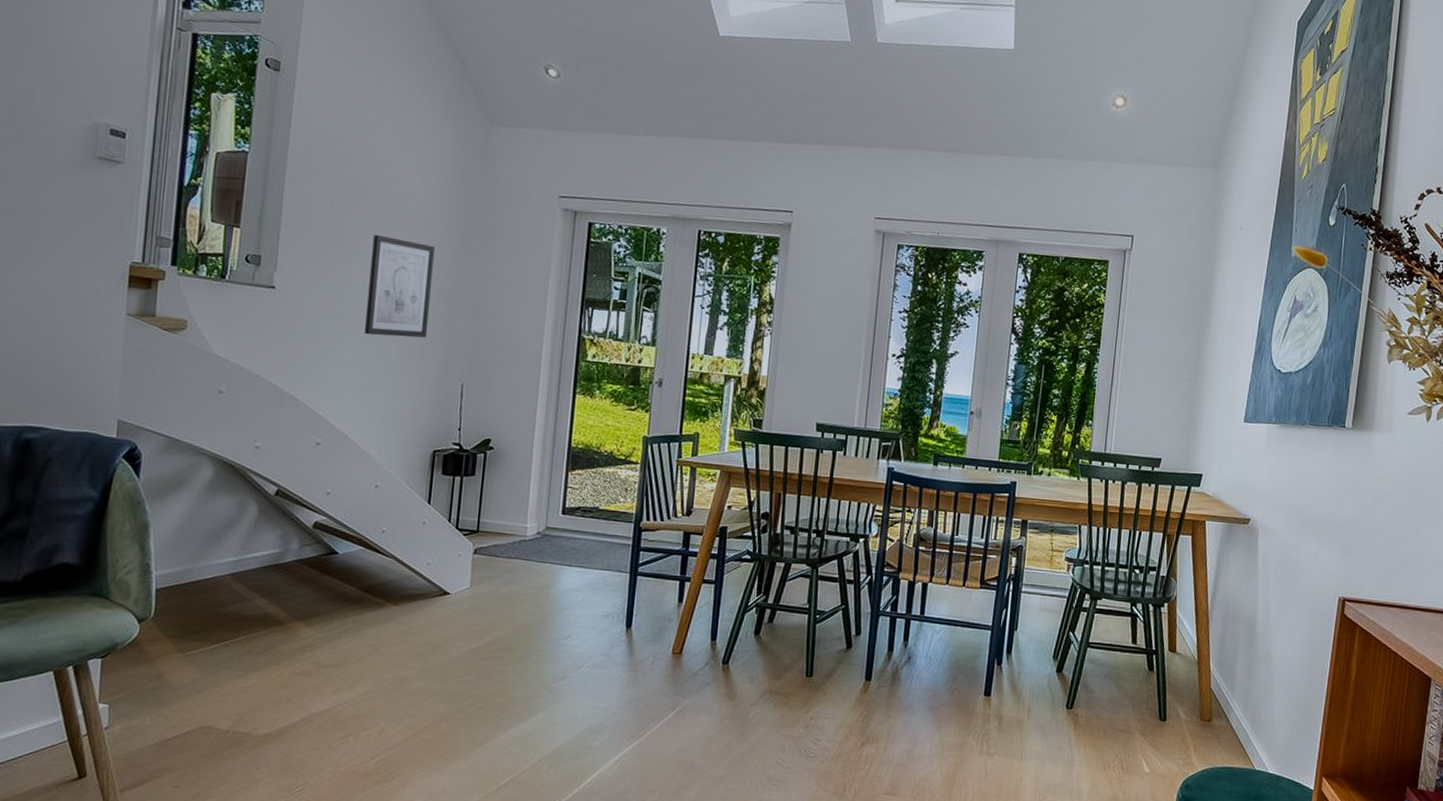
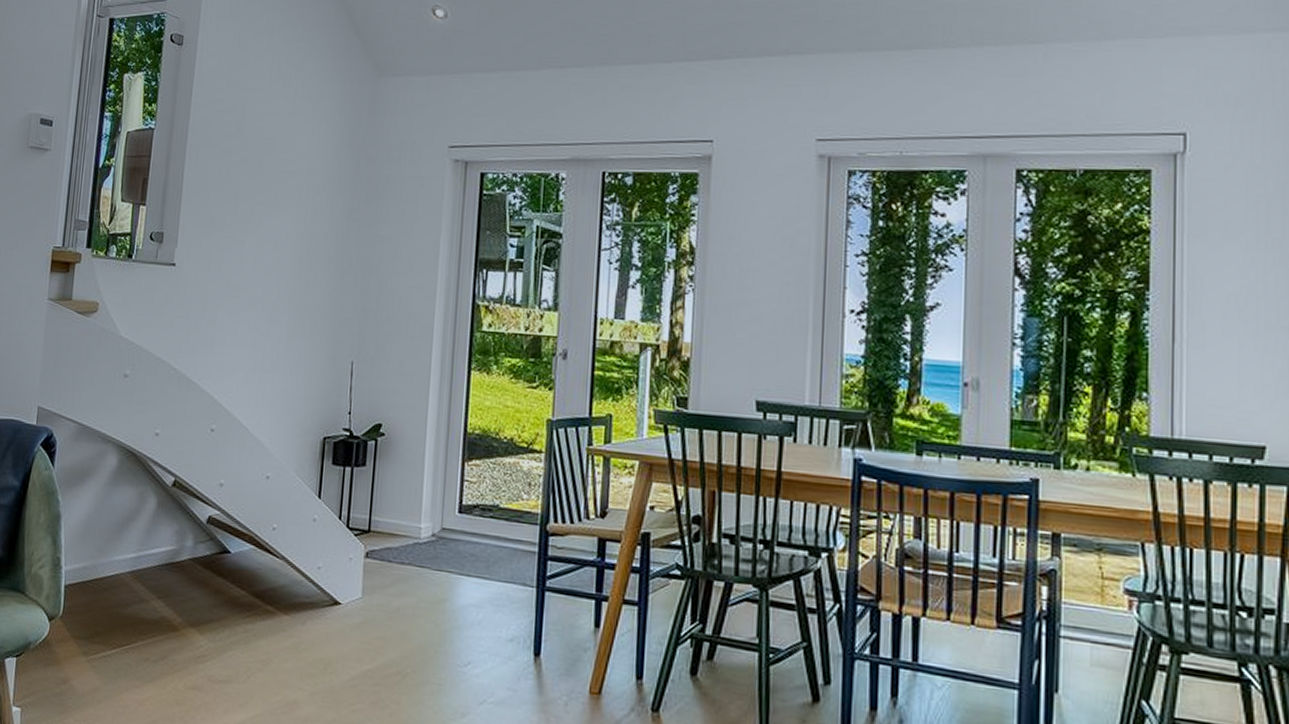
wall art: present [365,234,436,338] -> none [257,202,325,312]

